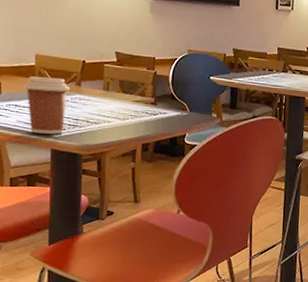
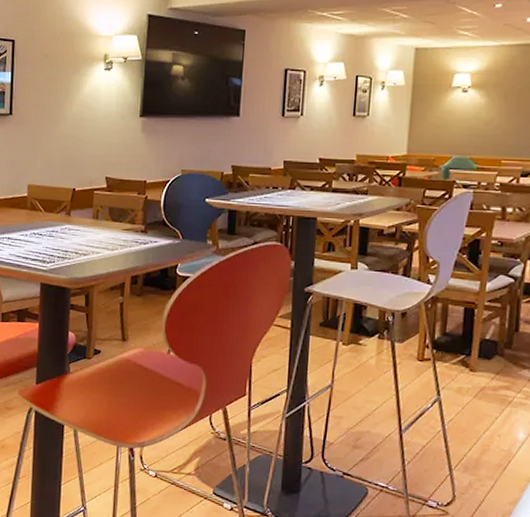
coffee cup: present [23,76,70,135] -> none [16,207,60,267]

